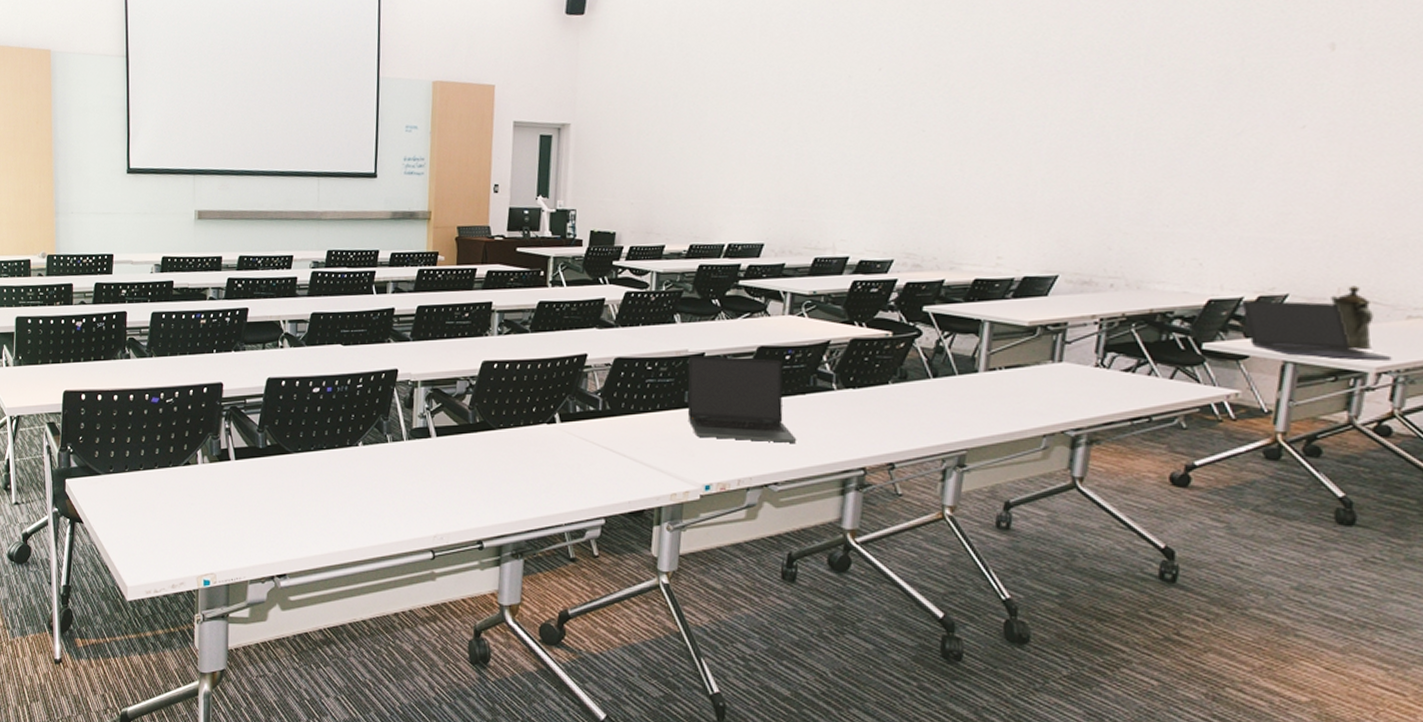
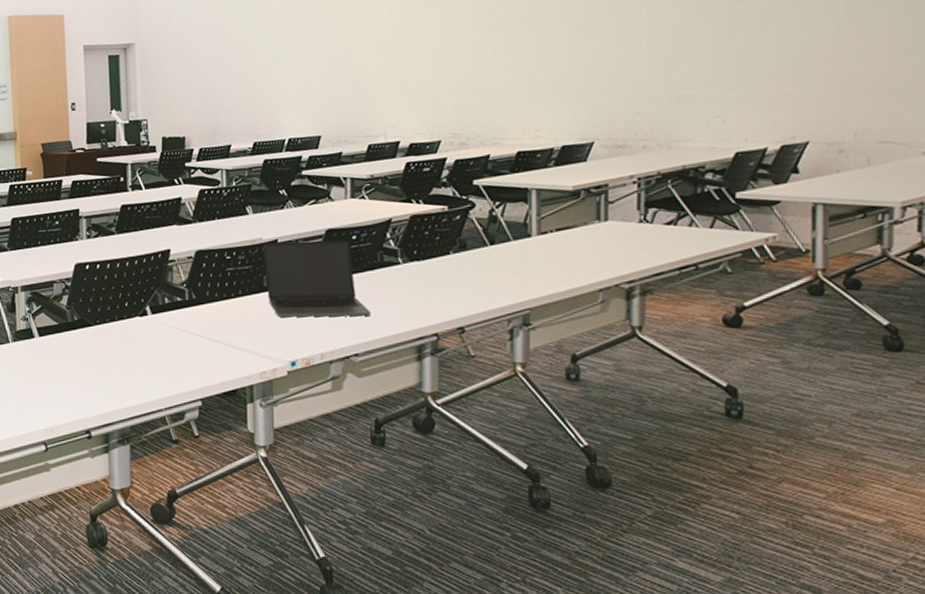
laptop: present [1242,300,1392,361] -> none [767,146,915,198]
coffee pot: present [1331,285,1374,349] -> none [848,128,893,187]

